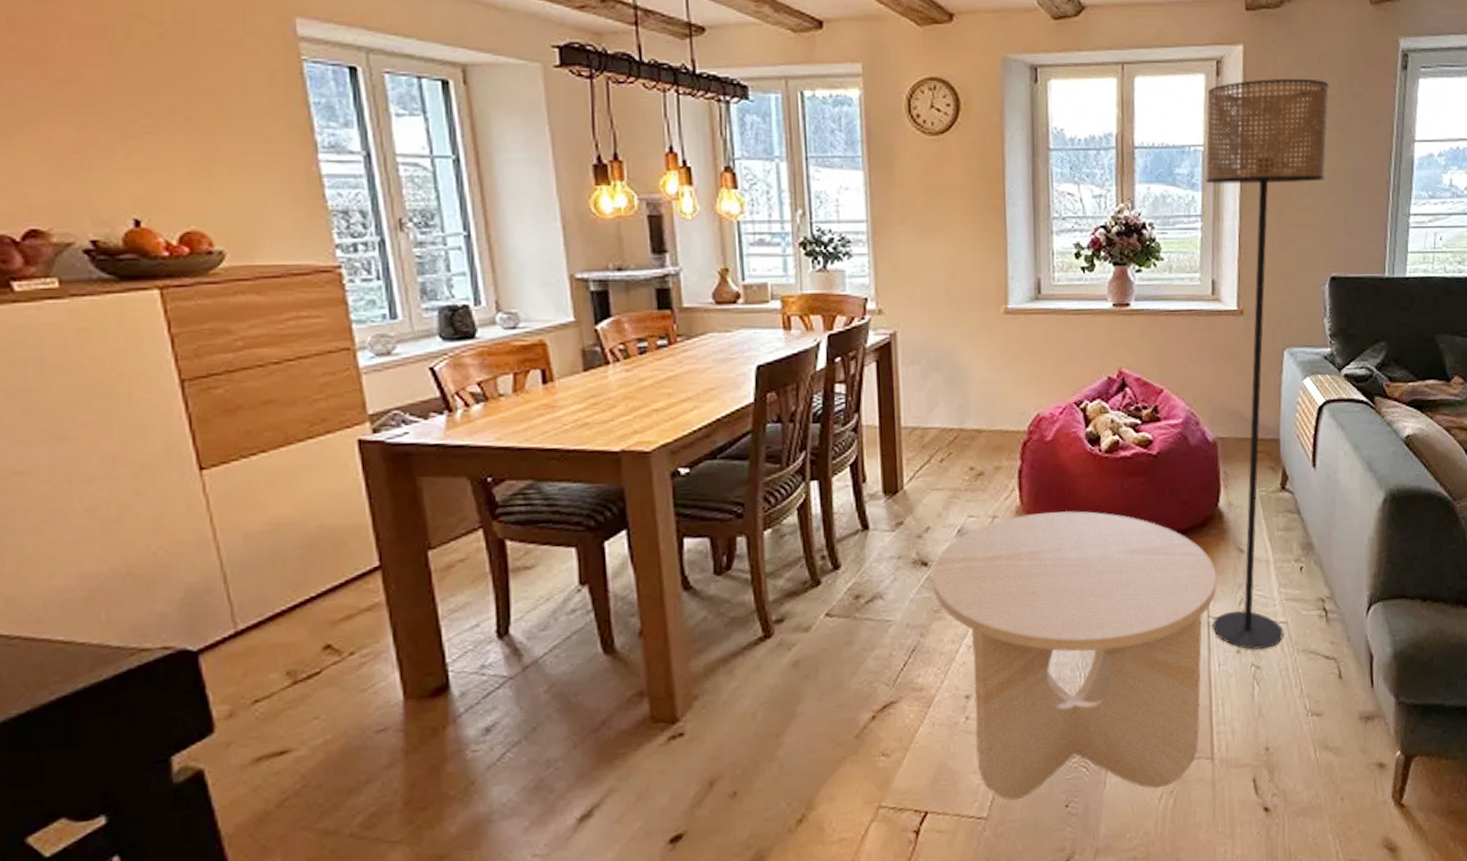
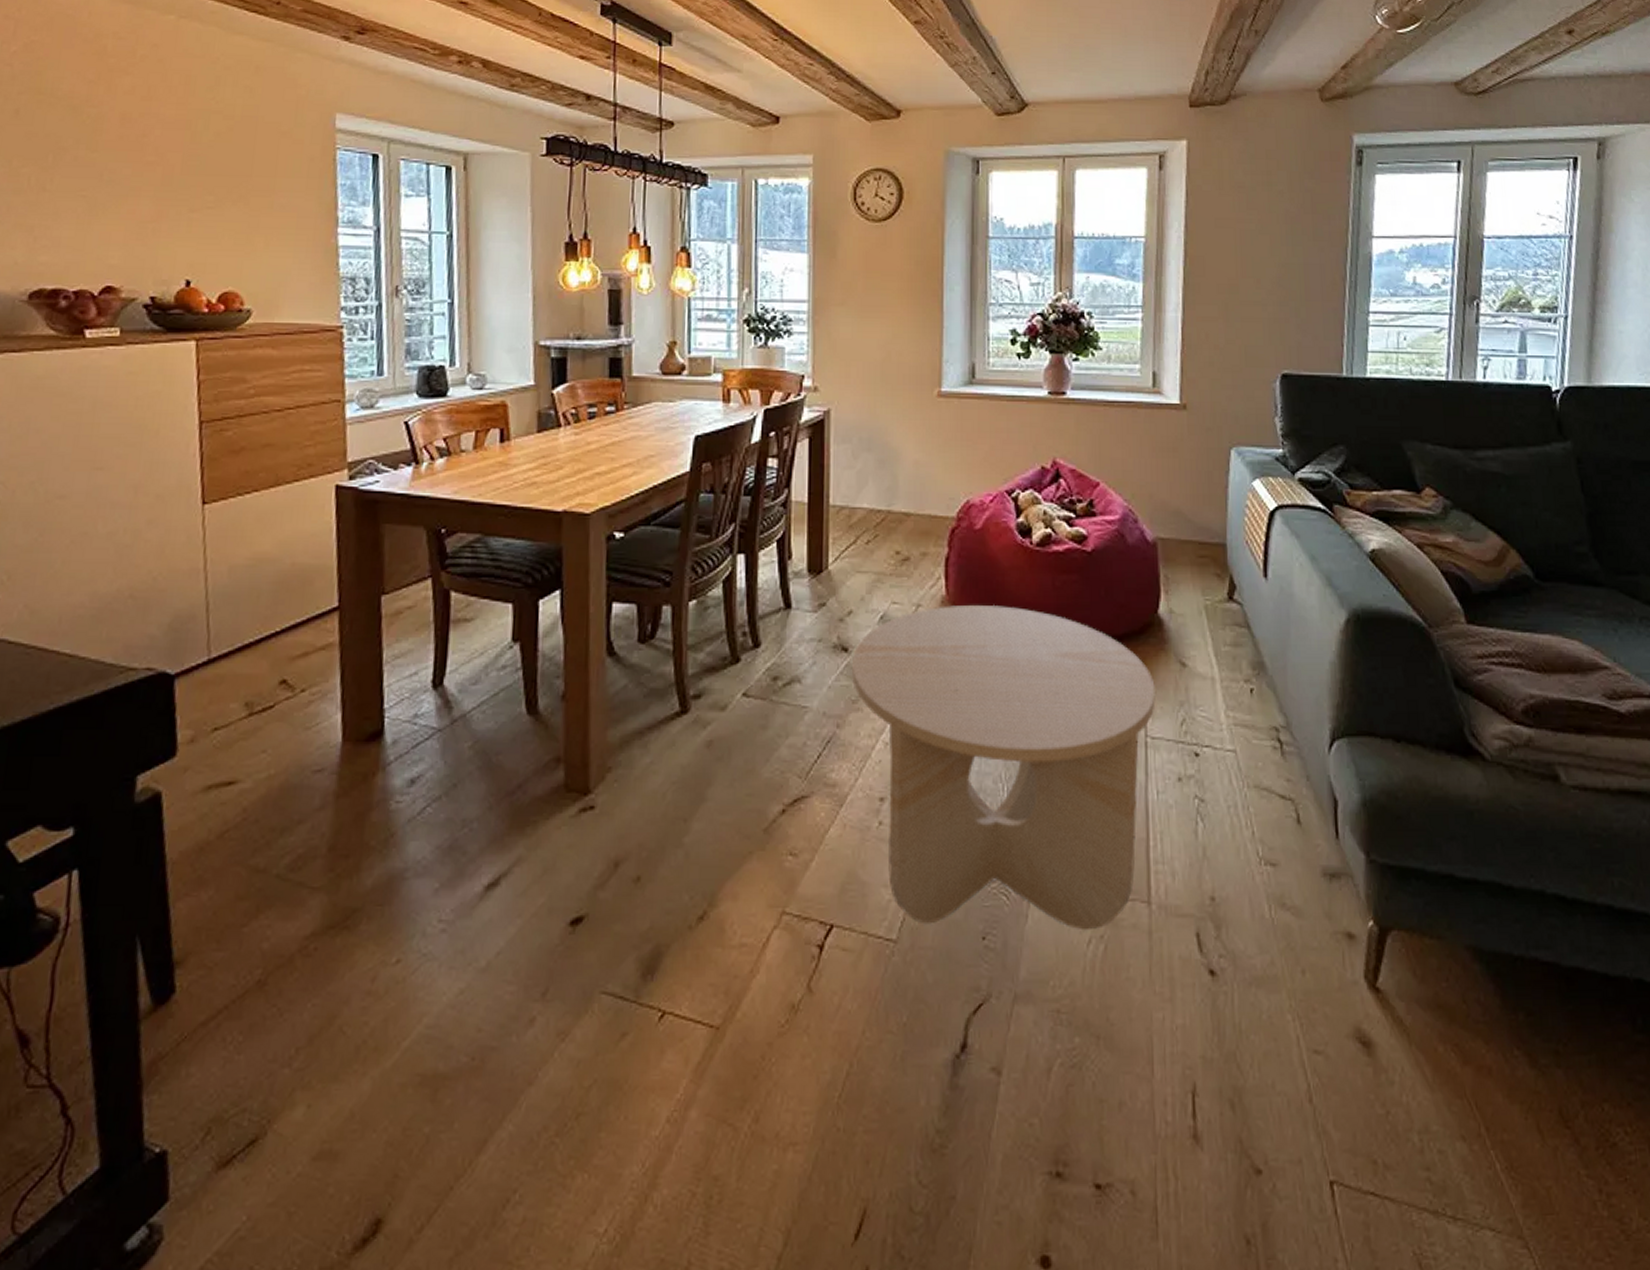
floor lamp: present [1206,78,1329,650] -> none [1147,172,1278,779]

